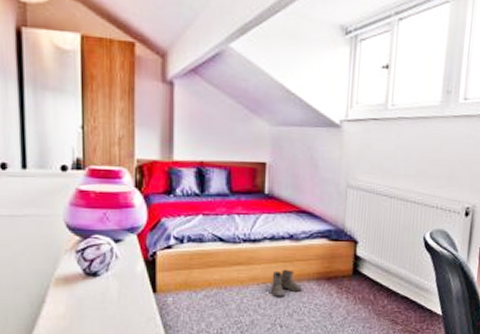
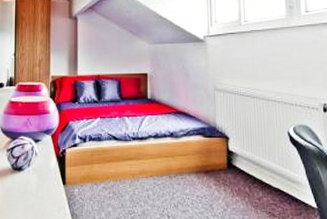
boots: present [271,269,302,298] -> none [158,164,184,190]

